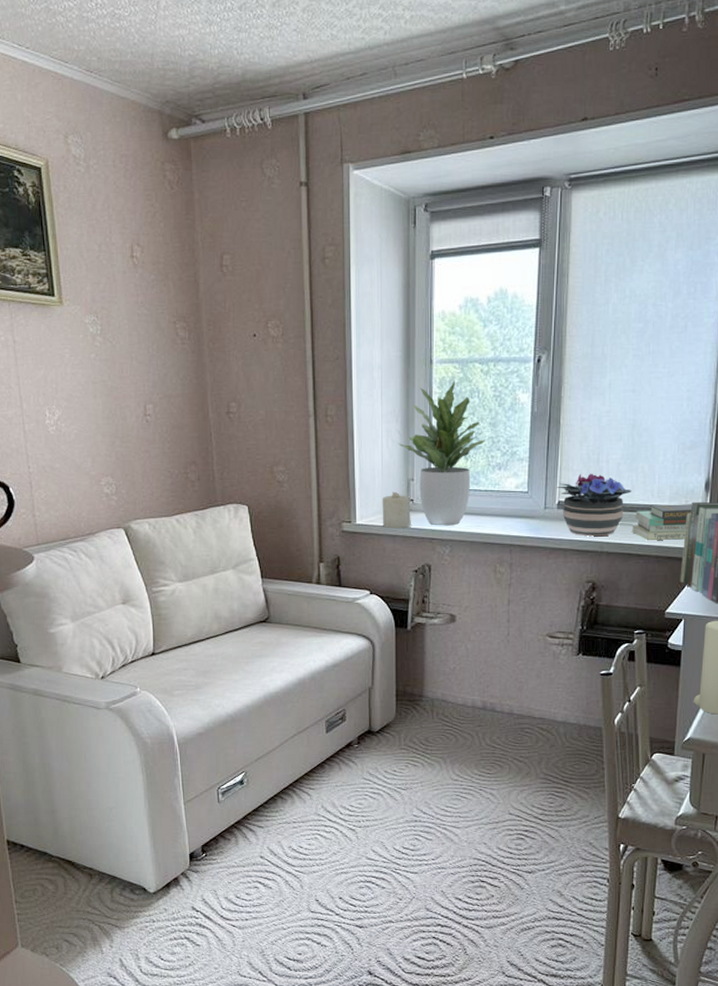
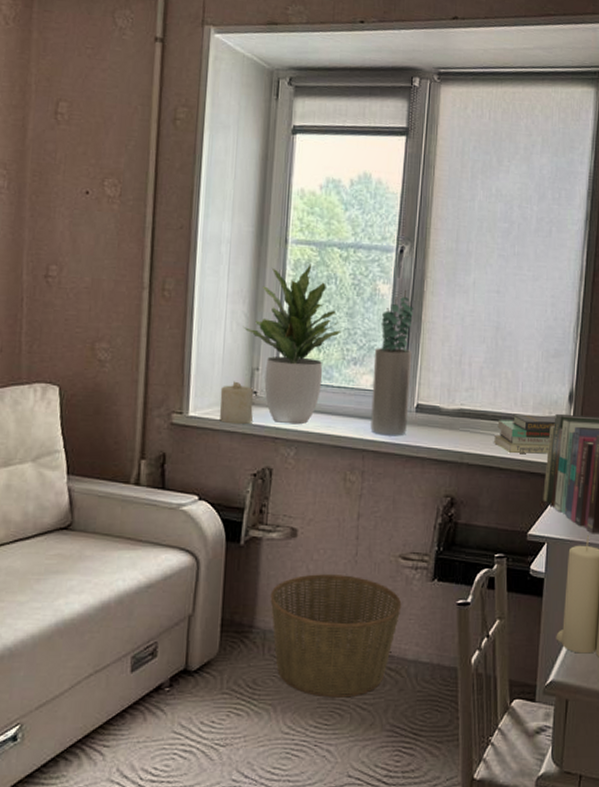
basket: none [436,652,550,752] -> present [270,574,402,698]
vase: none [516,397,553,531] -> present [370,290,414,436]
potted flower: present [556,473,632,537] -> none [415,375,494,446]

